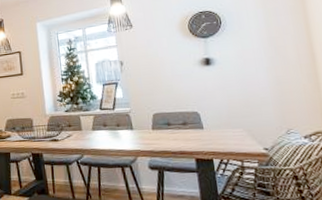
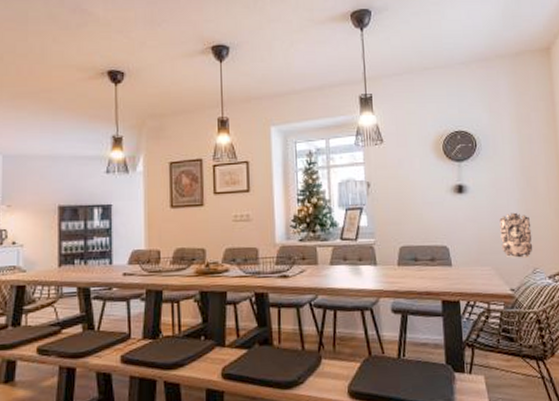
wall ornament: none [248,79,286,121] -> present [499,212,533,259]

